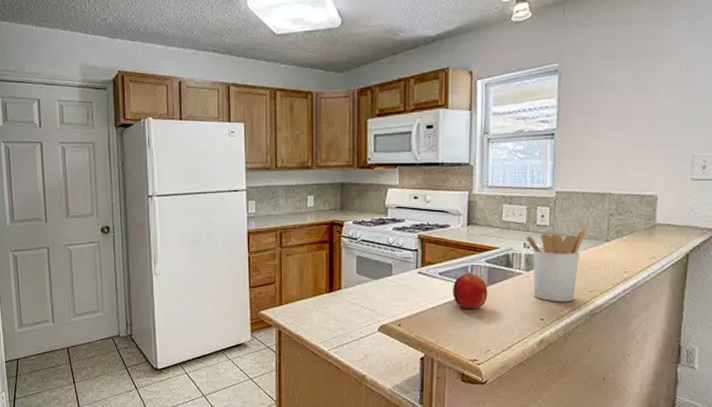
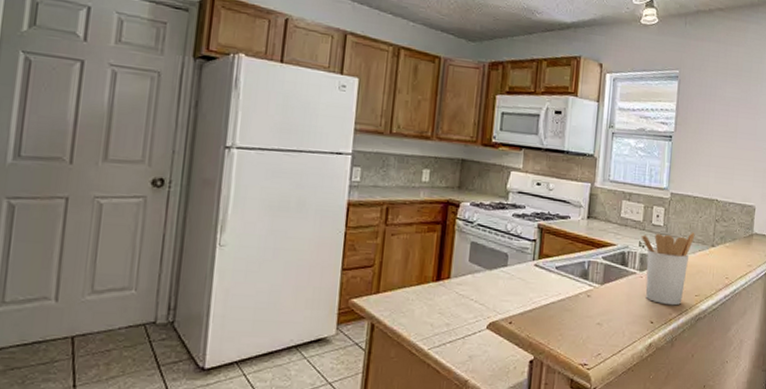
fruit: present [453,274,488,309] -> none [568,269,603,309]

